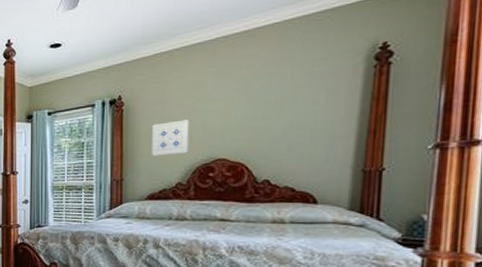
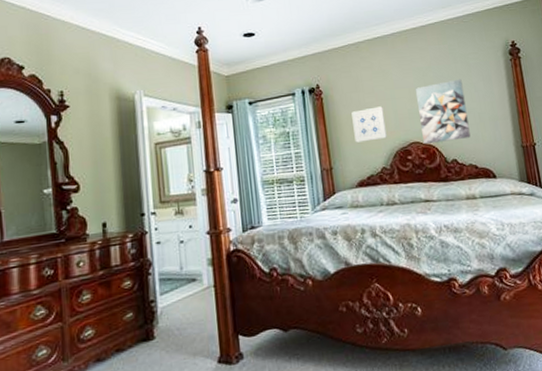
wall art: none [231,90,297,161] -> present [416,79,471,144]

